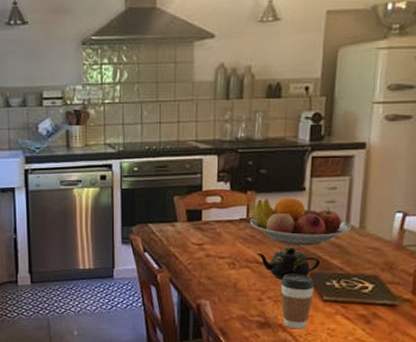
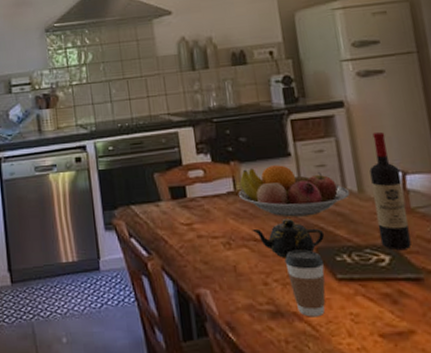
wine bottle: none [368,174,401,280] -> present [369,131,412,250]

